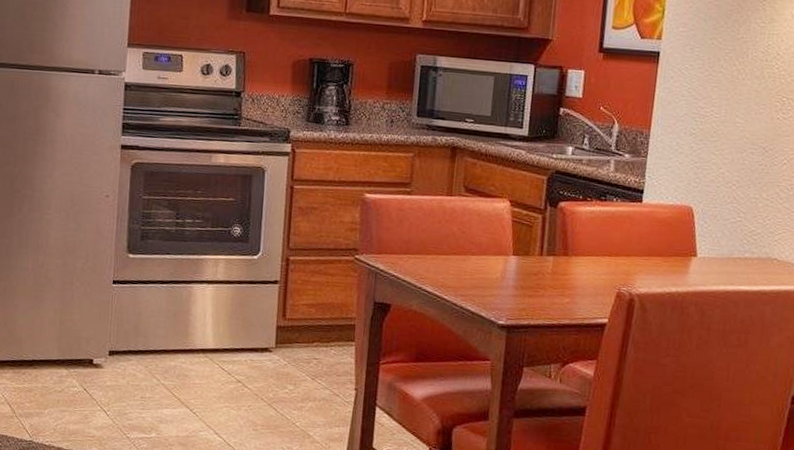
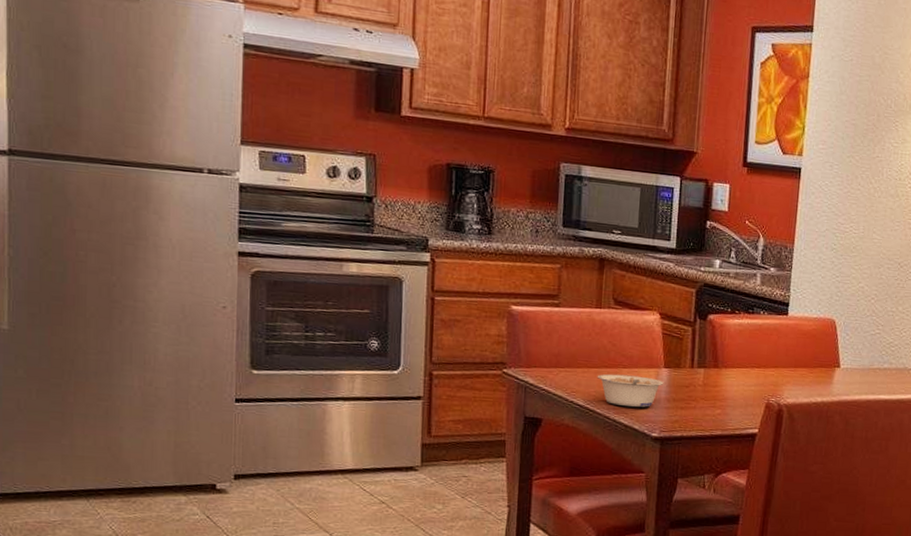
legume: none [445,260,512,295] -> present [597,374,664,408]

